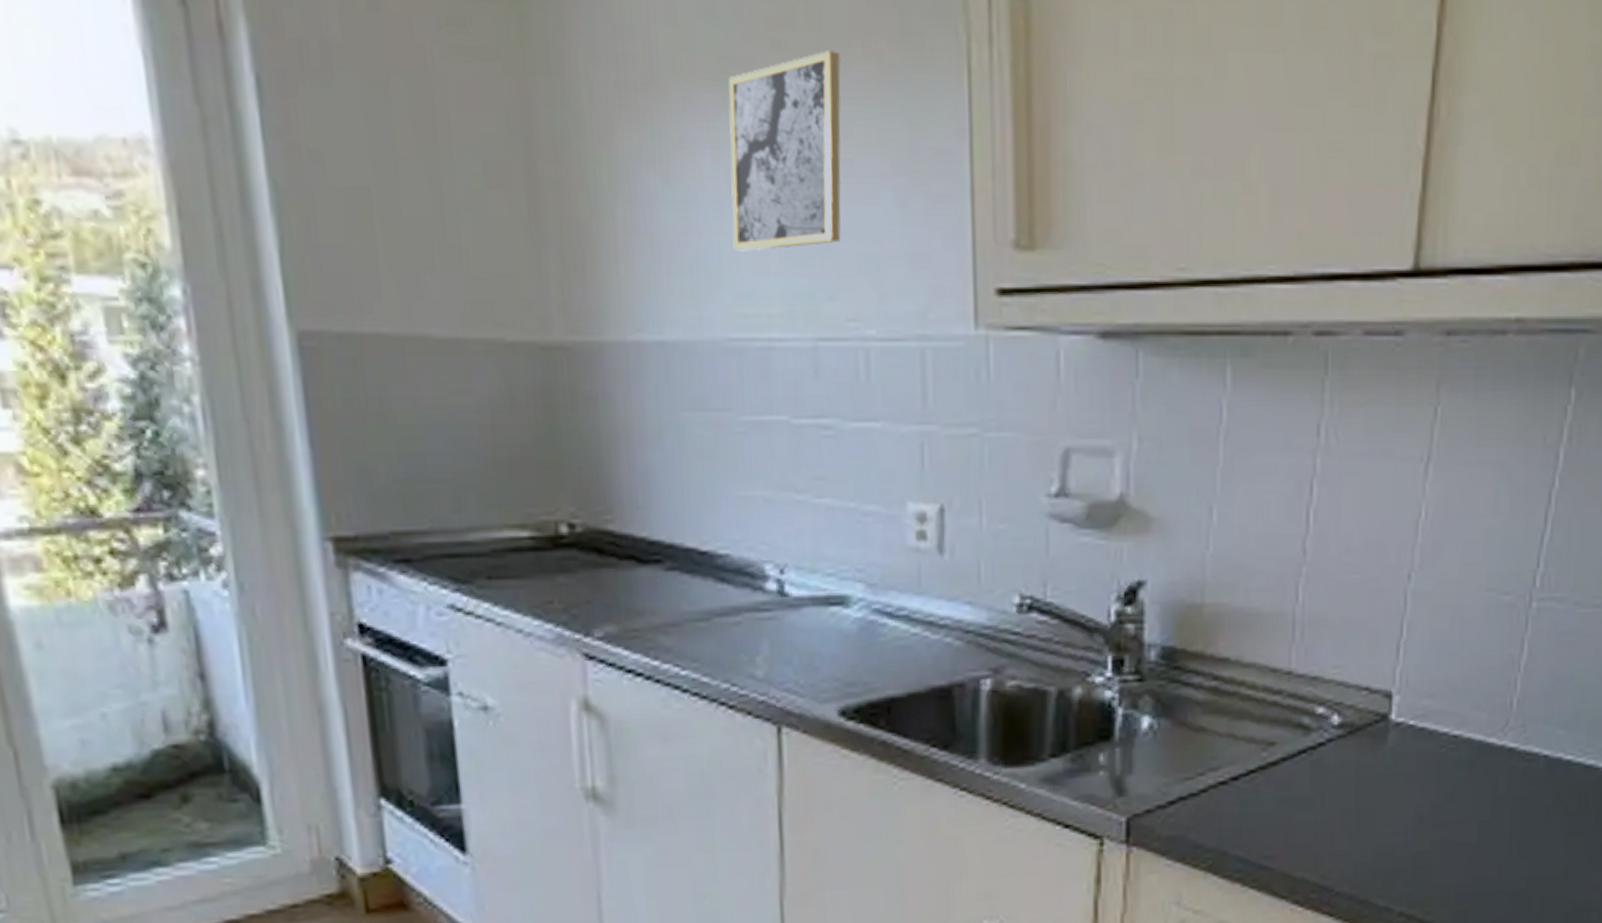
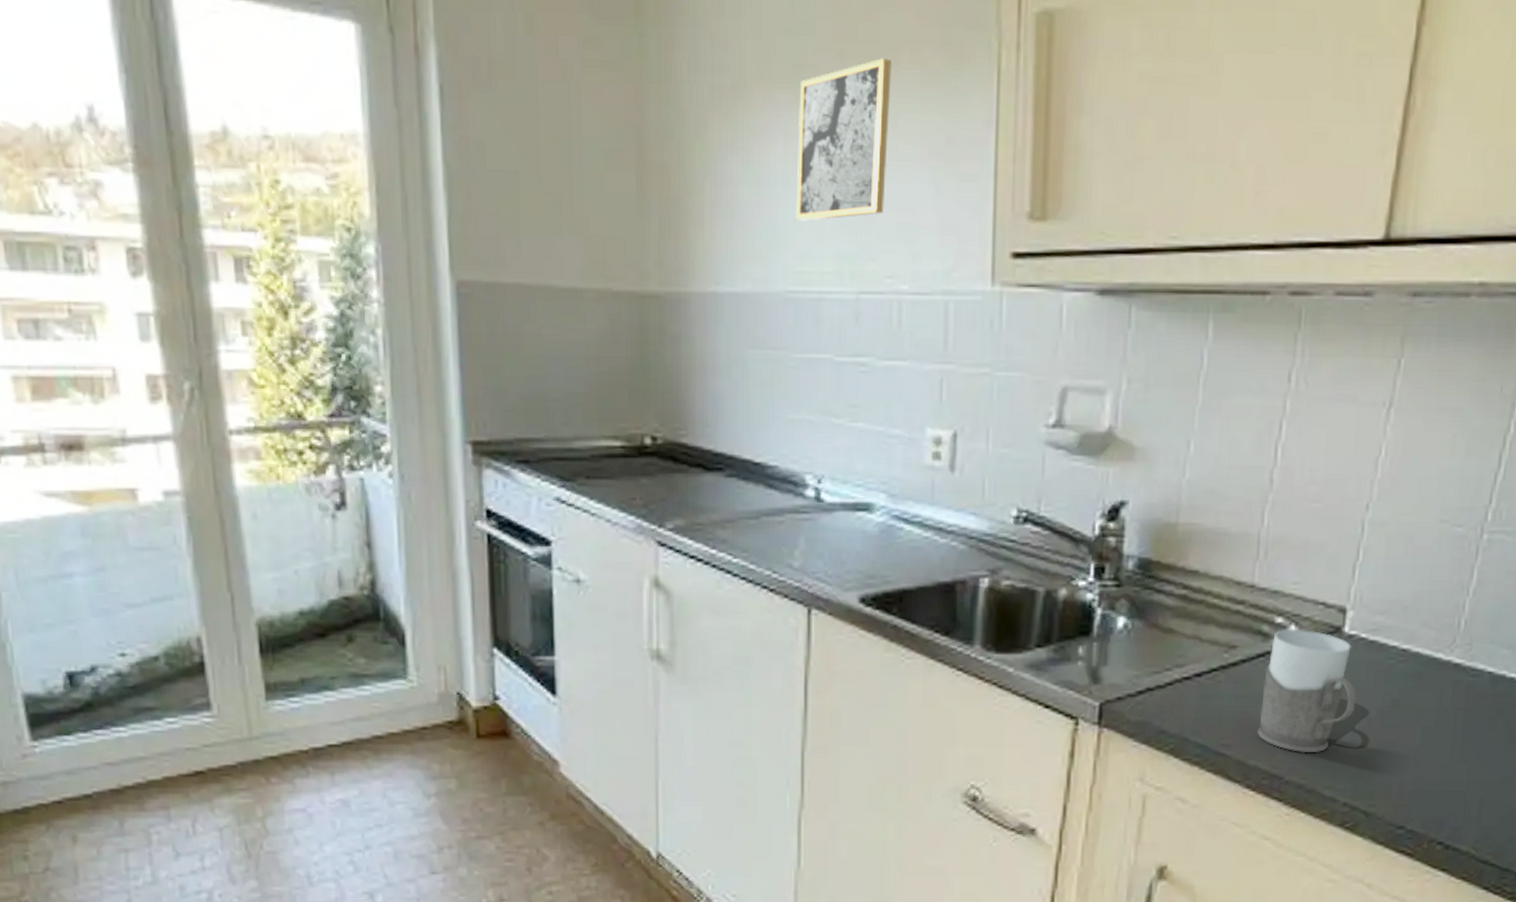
mug: none [1303,719,1408,860] -> present [1257,629,1357,753]

